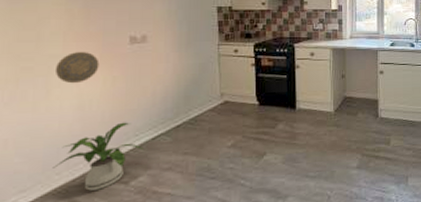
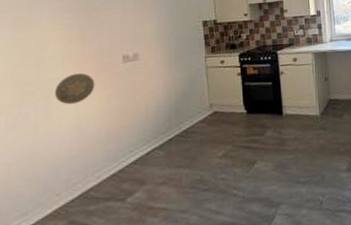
house plant: present [52,122,145,191] -> none [53,138,140,210]

